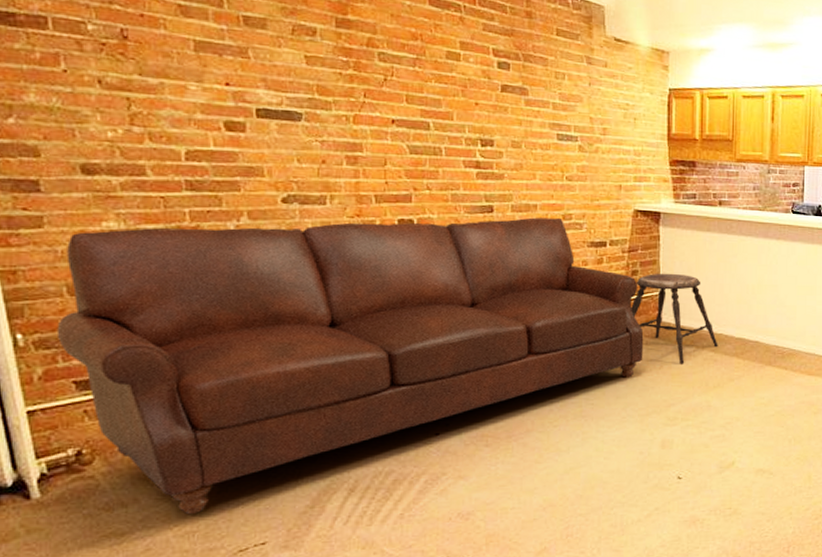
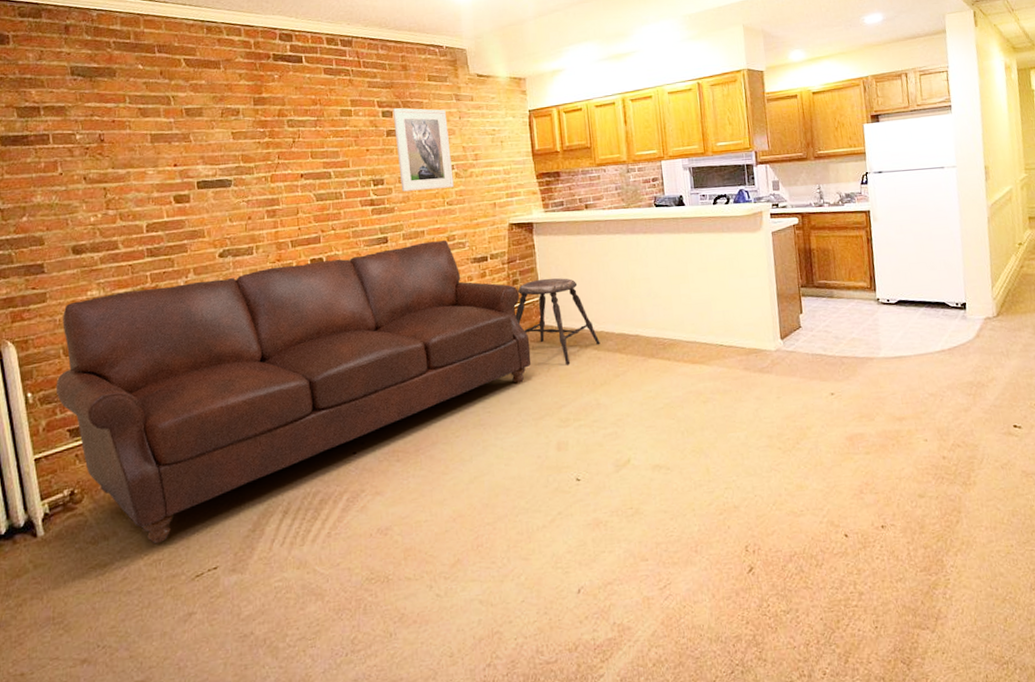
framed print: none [510,60,576,162] -> present [392,108,454,192]

